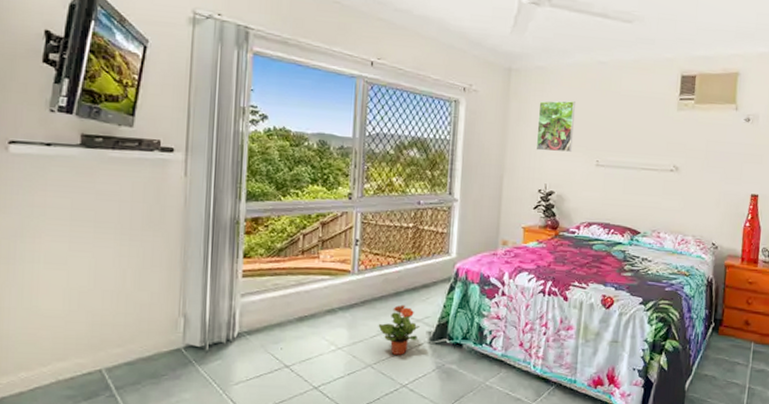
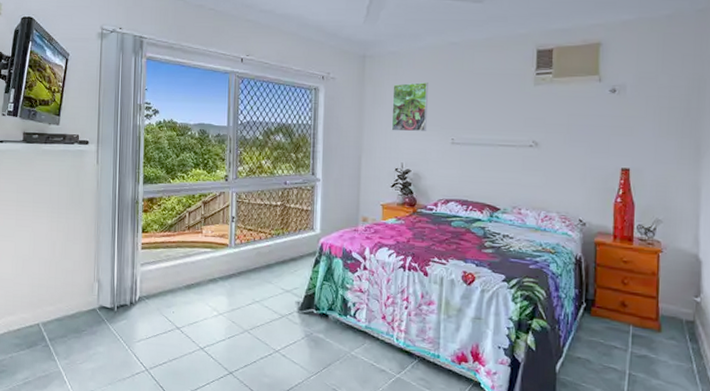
potted plant: present [378,304,420,355] -> none [253,276,289,323]

